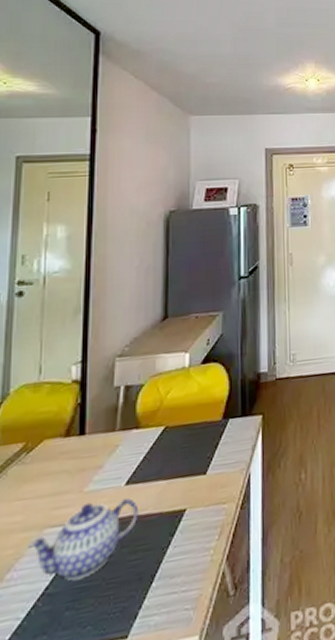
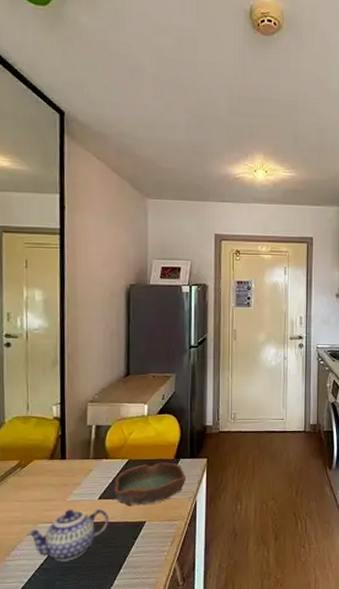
bowl: none [146,425,236,490] -> present [114,462,185,506]

